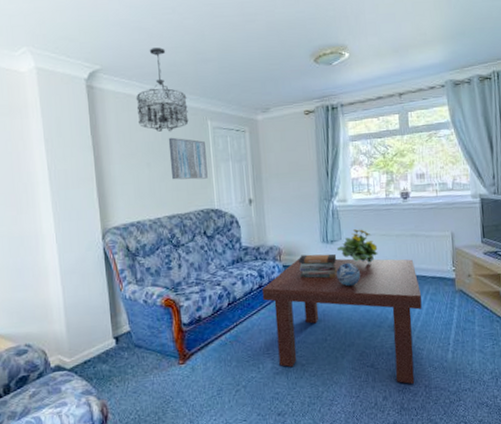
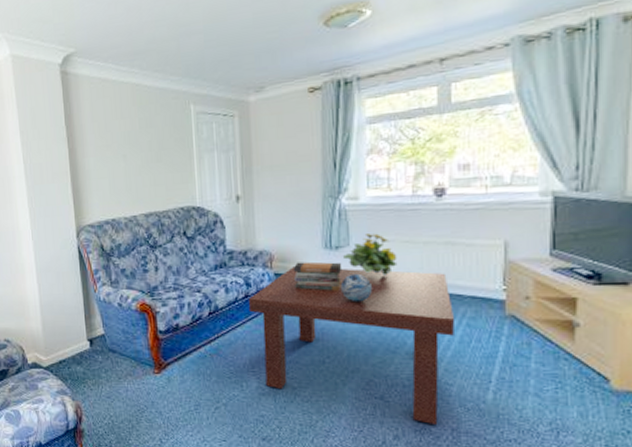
chandelier: present [135,47,189,132] -> none [111,22,169,120]
wall art: present [168,137,208,180] -> none [146,125,189,174]

